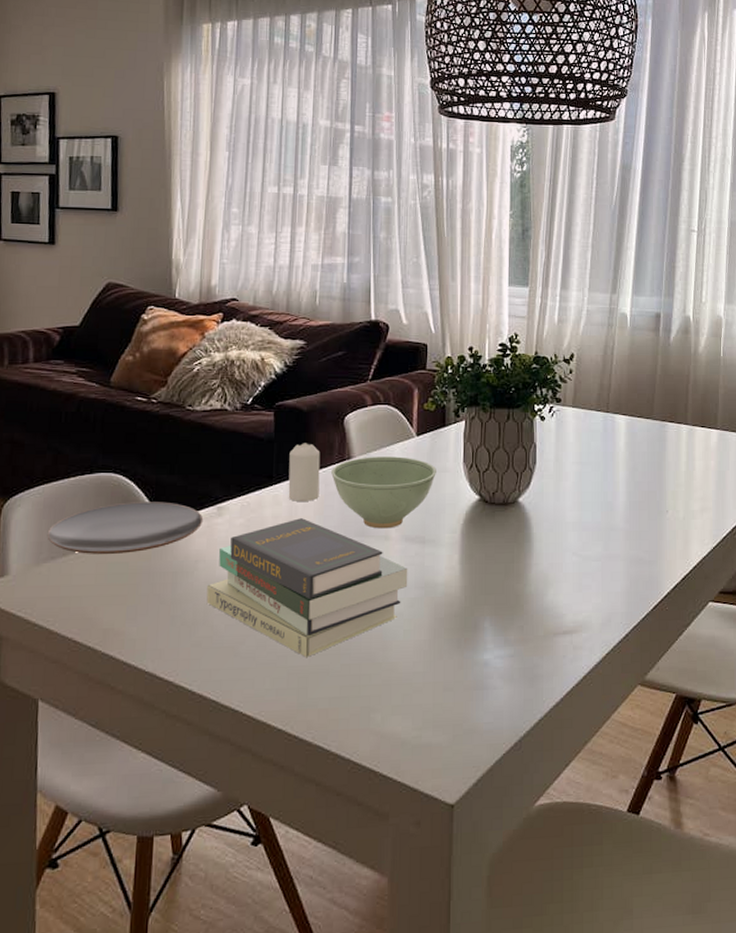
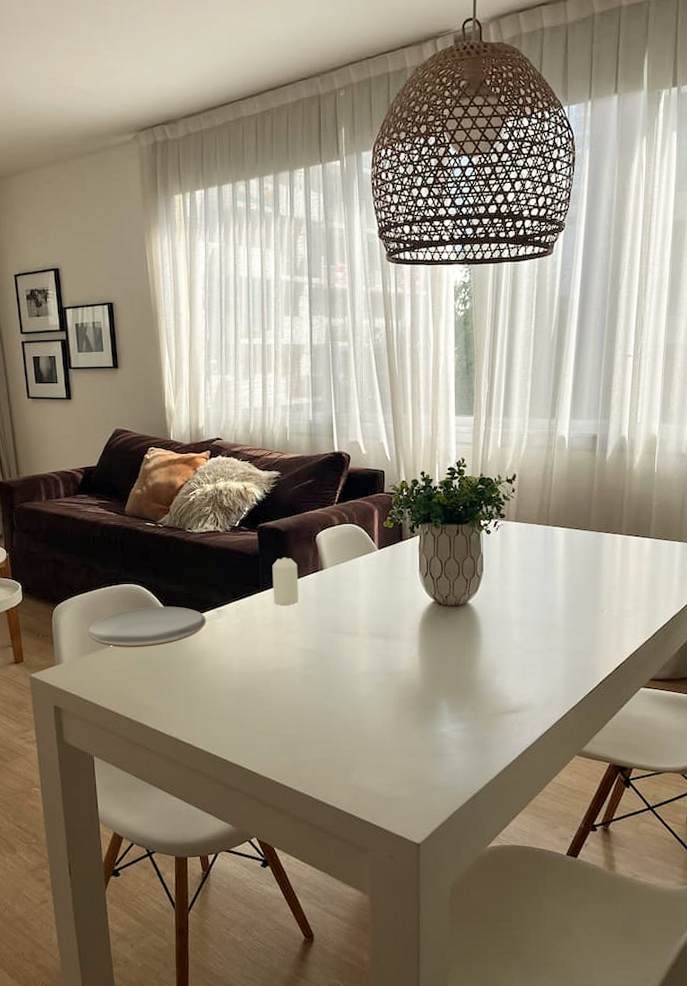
books: present [206,518,408,657] -> none [214,619,376,728]
bowl: present [331,457,436,529] -> none [308,567,396,627]

